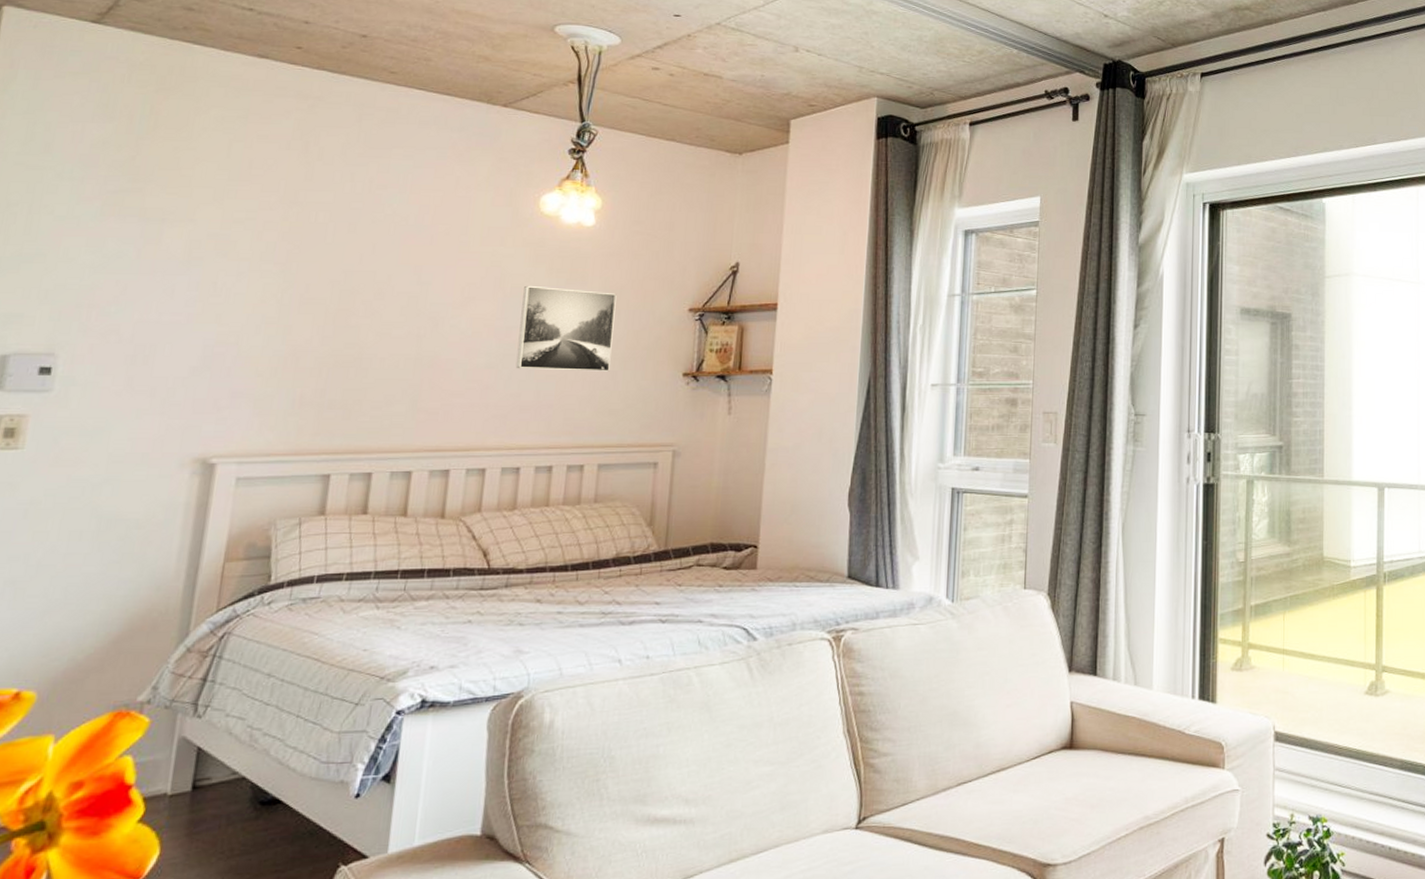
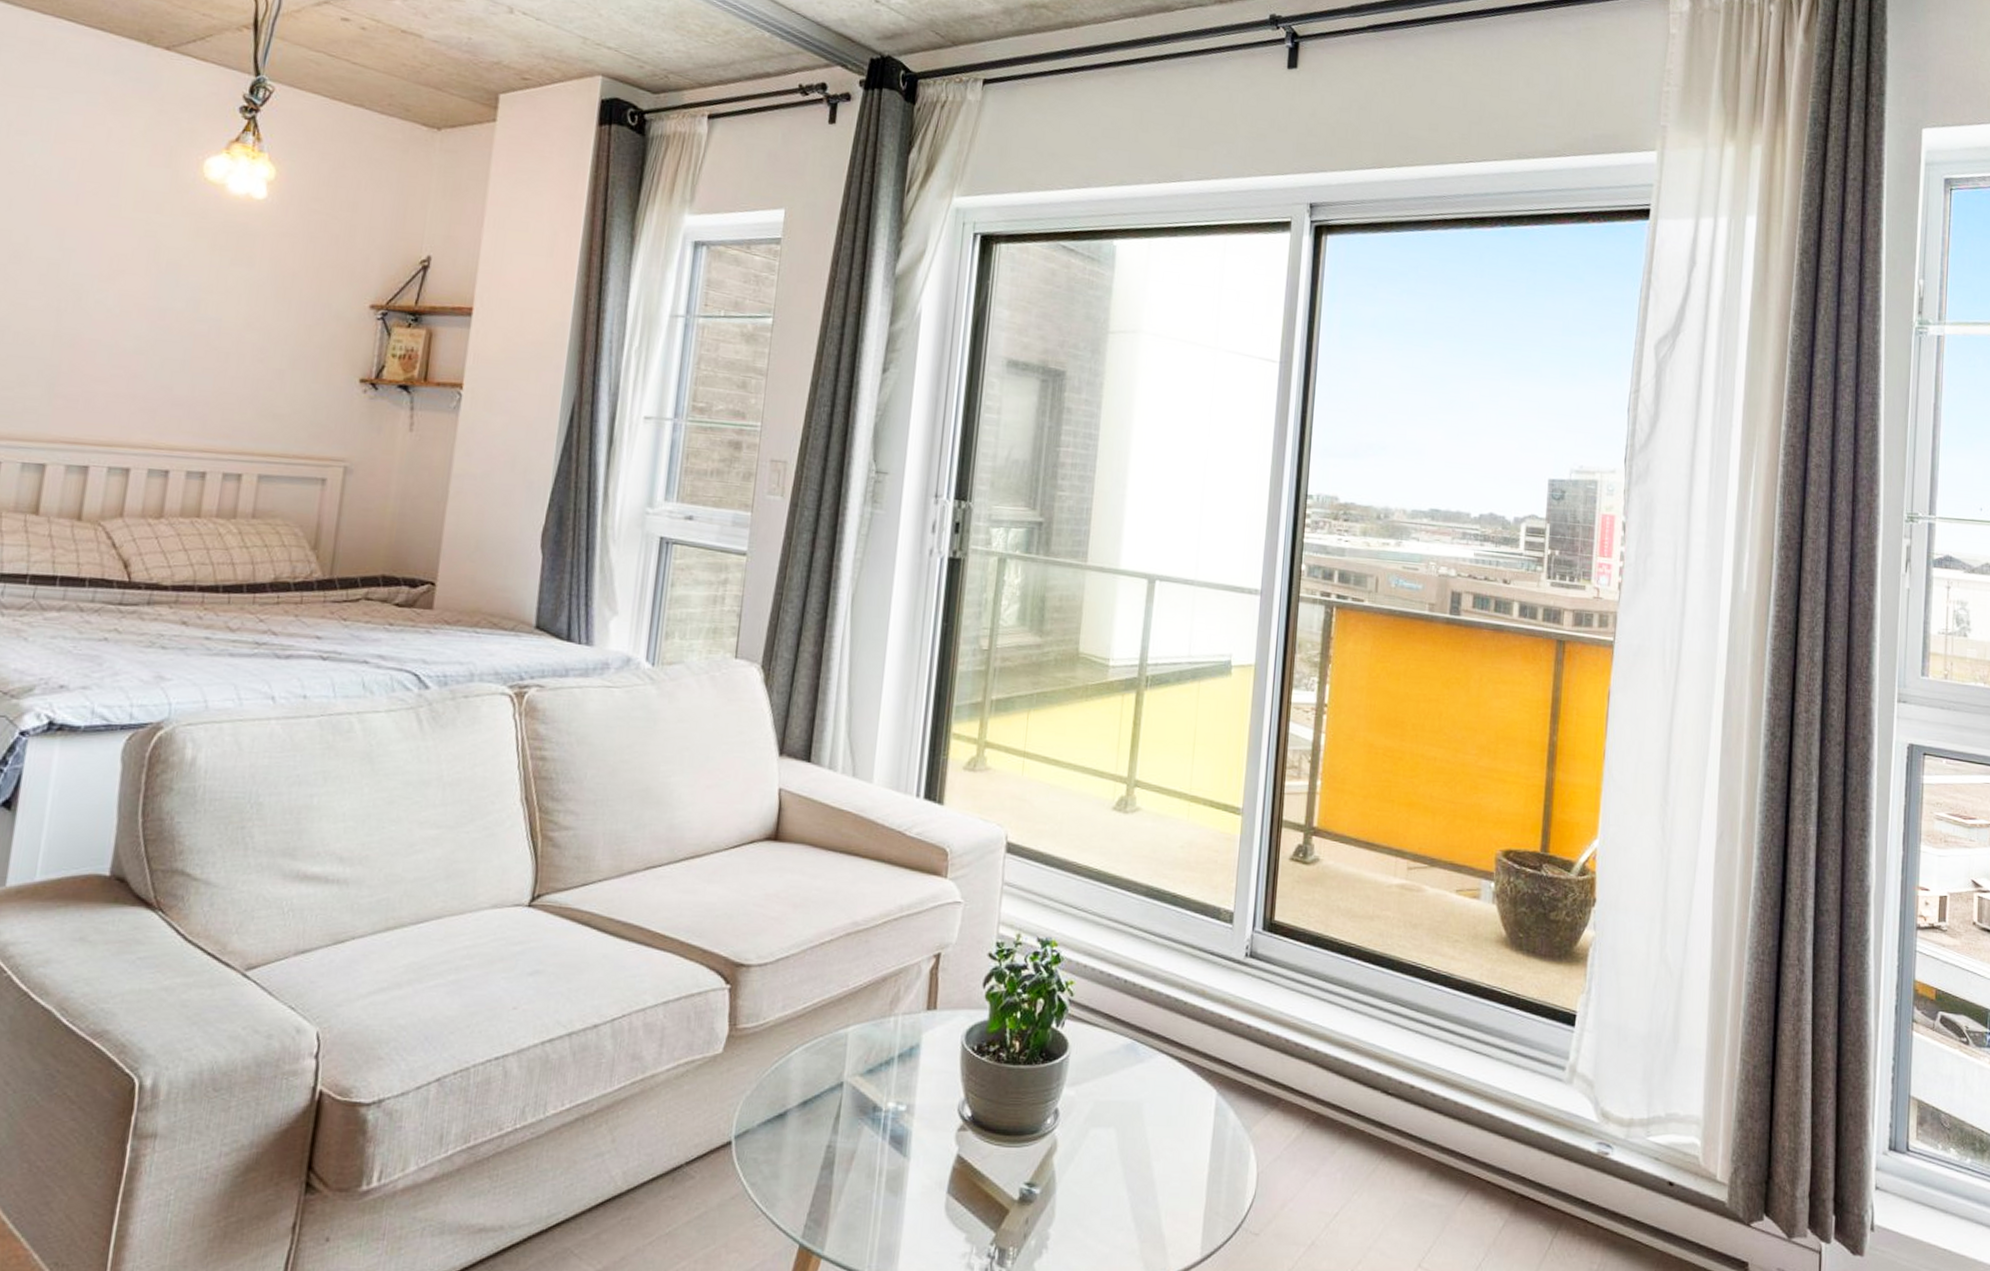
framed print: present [515,285,617,371] -> none [168,261,288,370]

